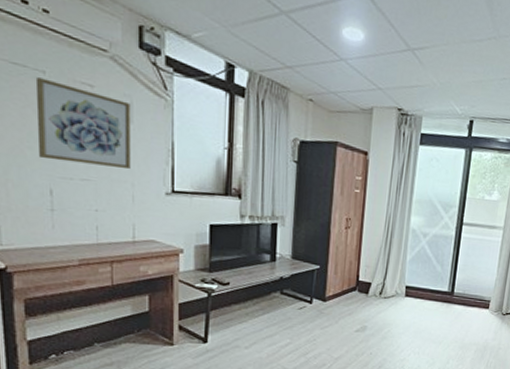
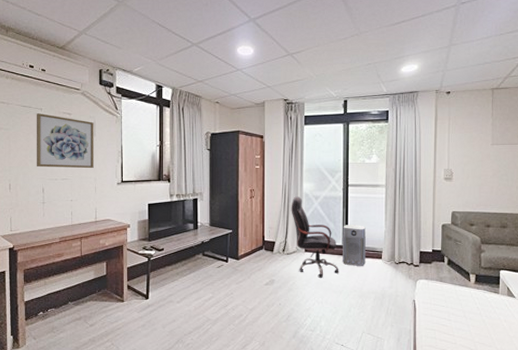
office chair: none [393,231,442,326] -> present [291,196,339,278]
air purifier: none [446,269,476,316] -> present [343,225,366,266]

